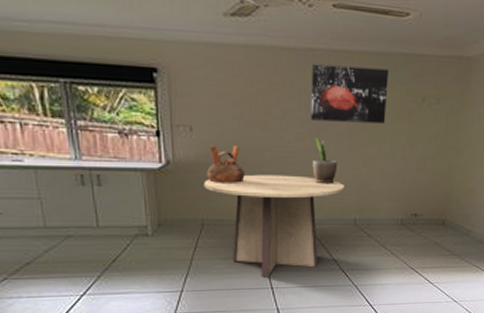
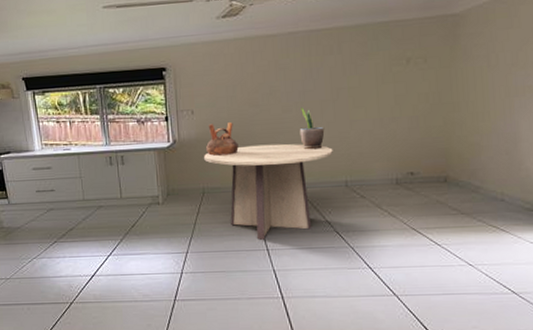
wall art: present [311,64,389,124] -> none [294,38,370,93]

